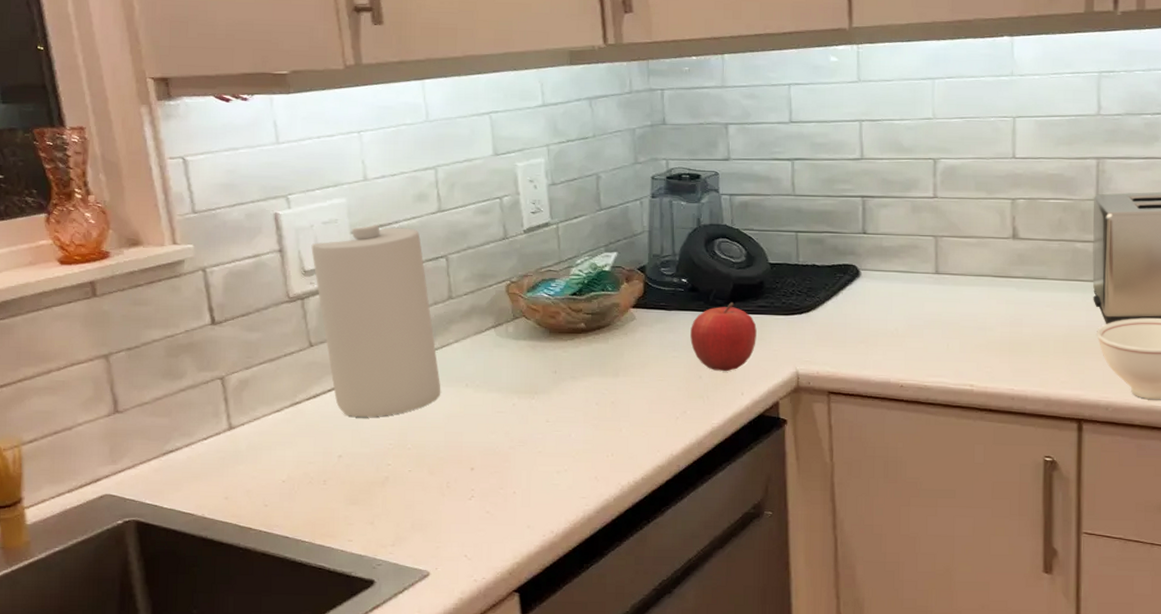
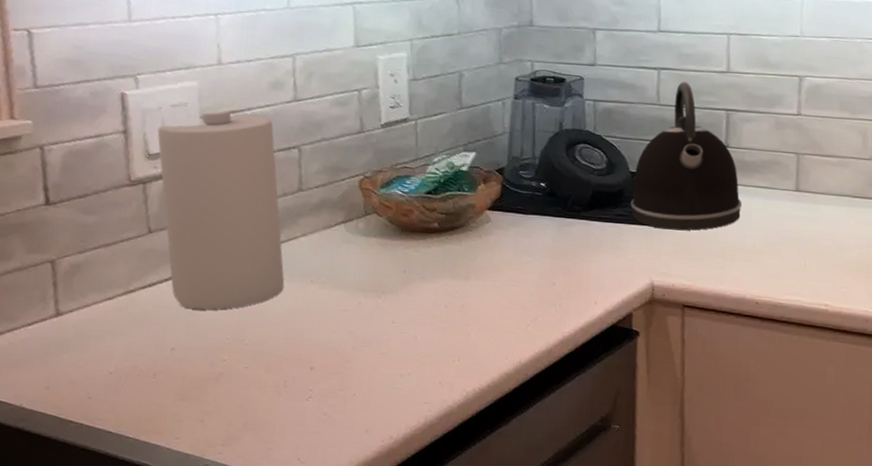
fruit: present [690,302,757,371] -> none [545,209,614,279]
kettle: none [771,171,883,319] -> present [630,81,743,231]

